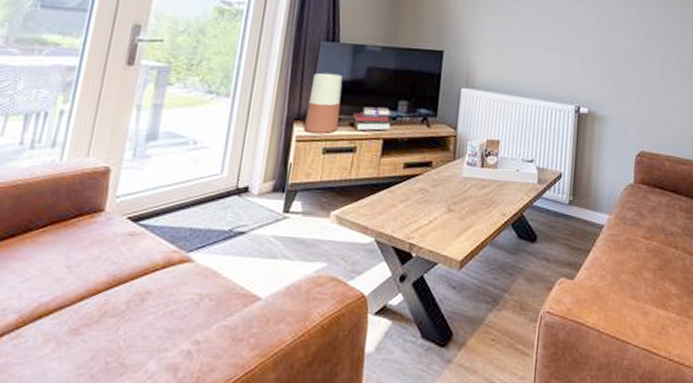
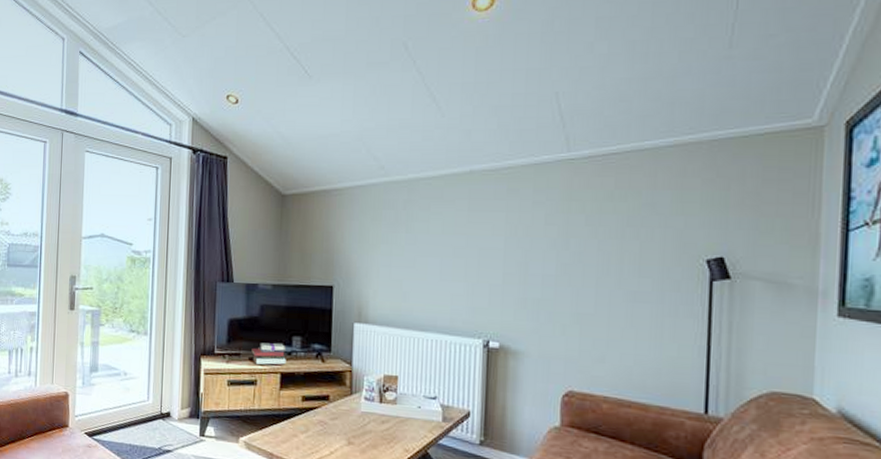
vase: present [304,72,343,134] -> none [210,311,240,368]

